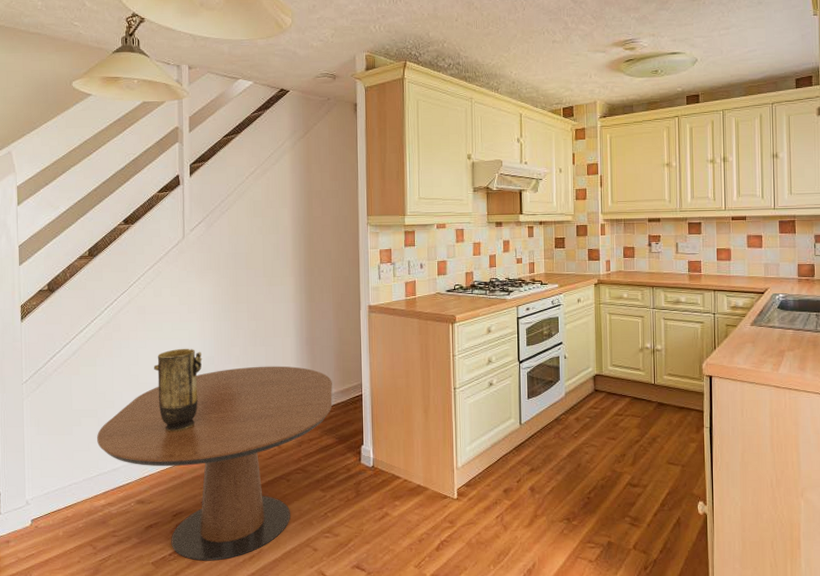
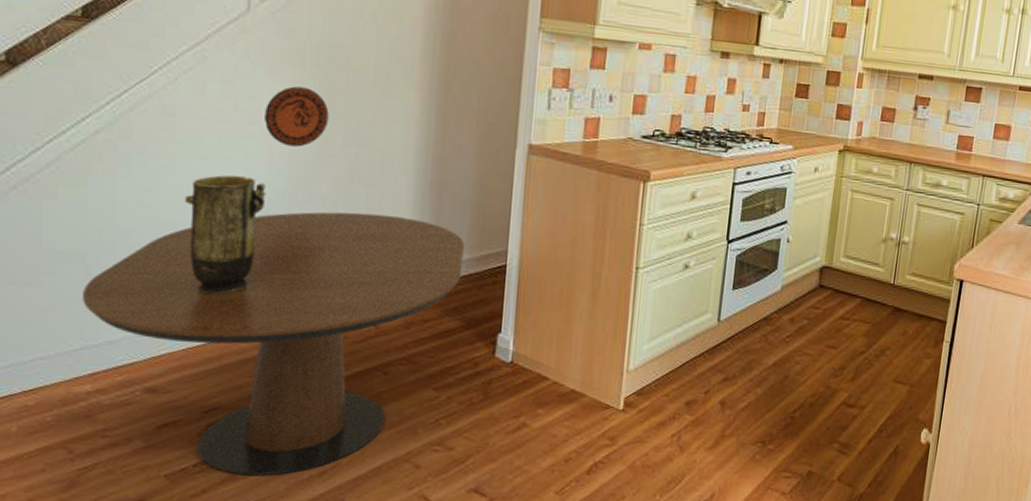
decorative plate: none [198,284,237,325] -> present [265,86,329,147]

